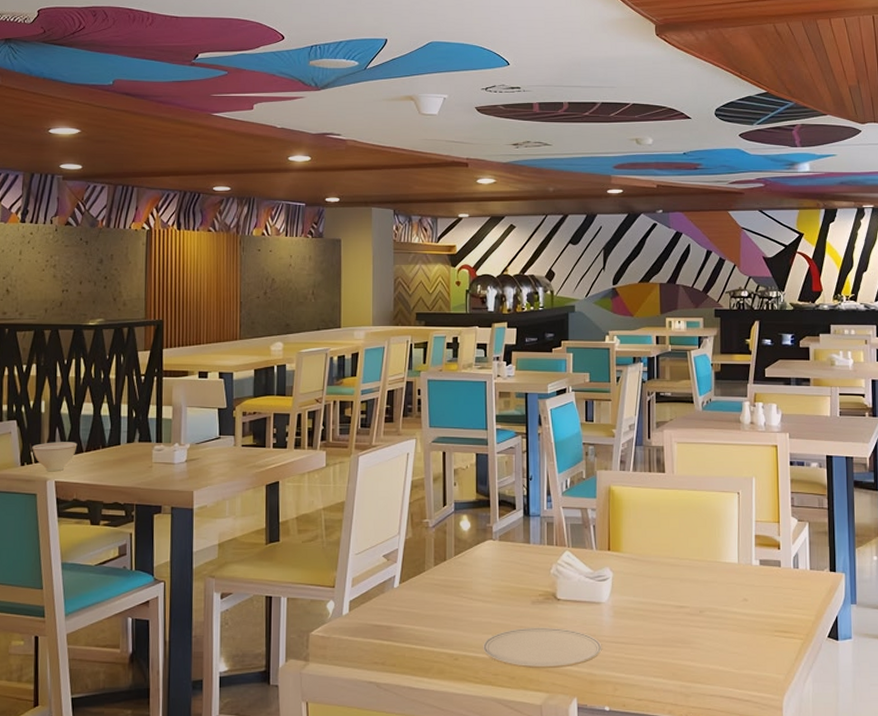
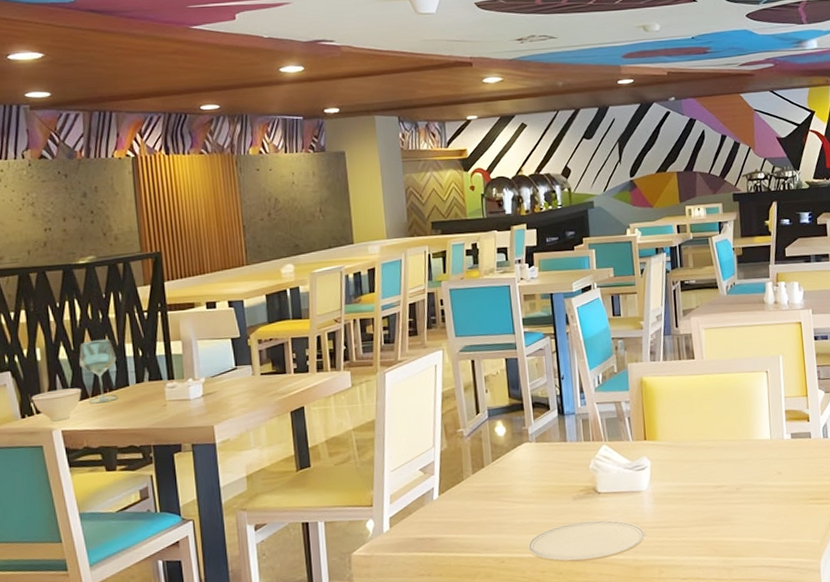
wine glass: none [79,398,112,459] -> present [79,338,117,404]

